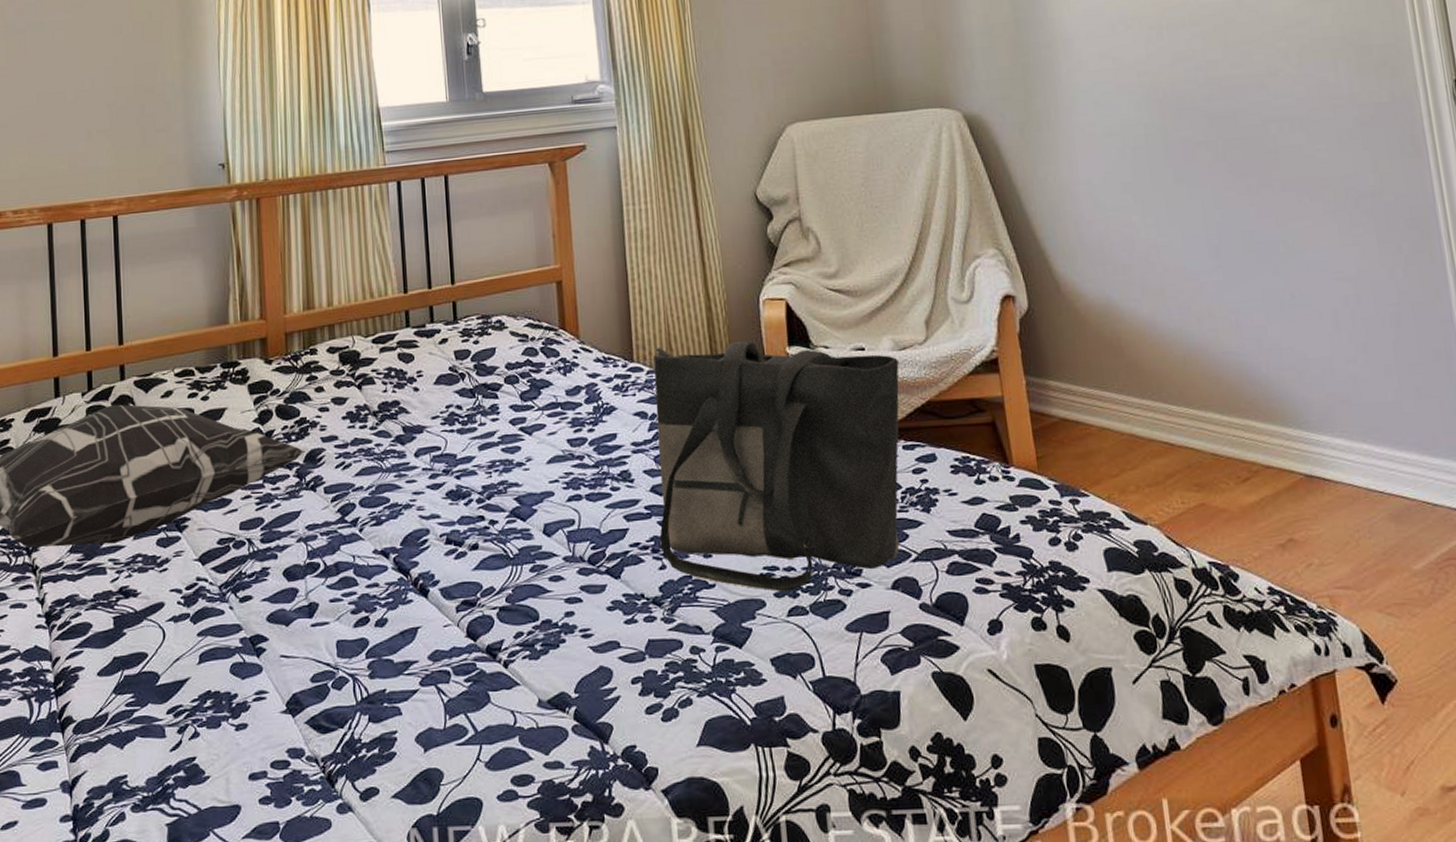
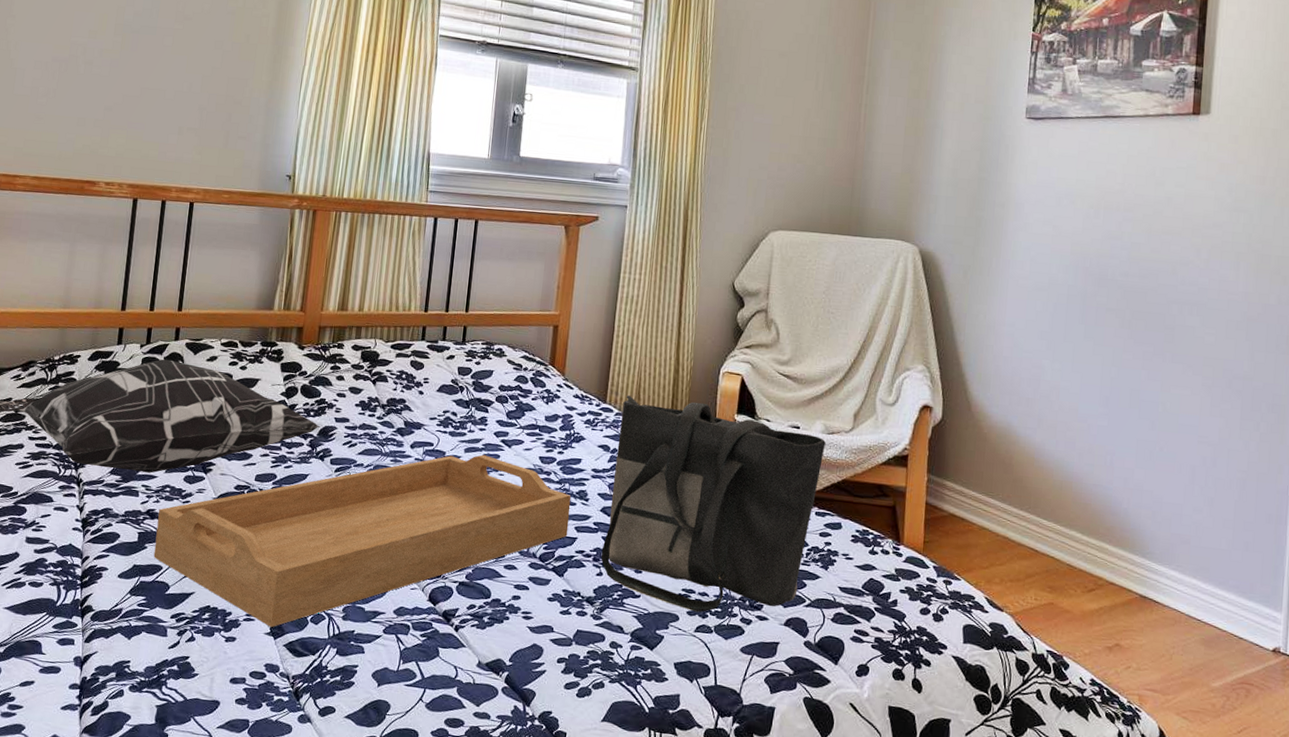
serving tray: none [133,449,617,703] -> present [153,454,572,627]

